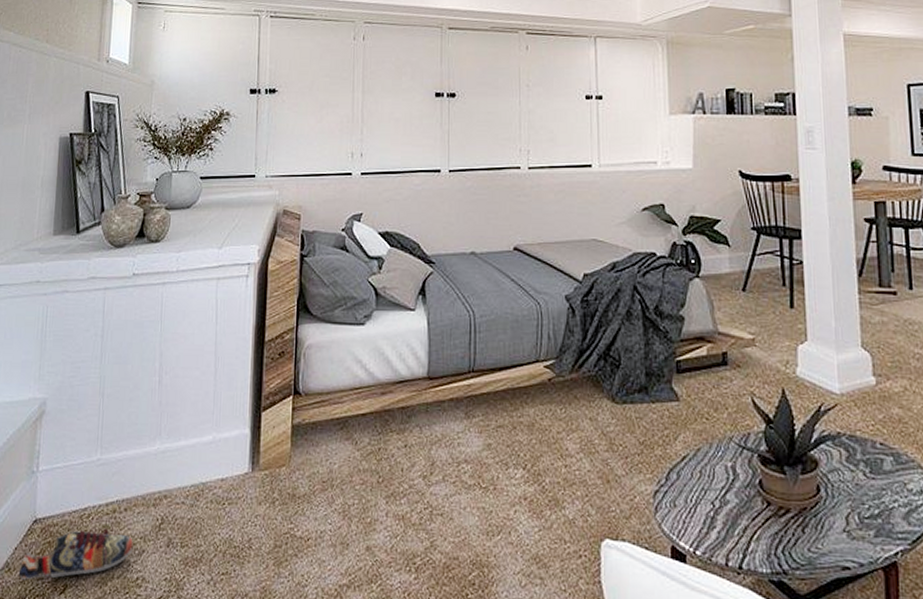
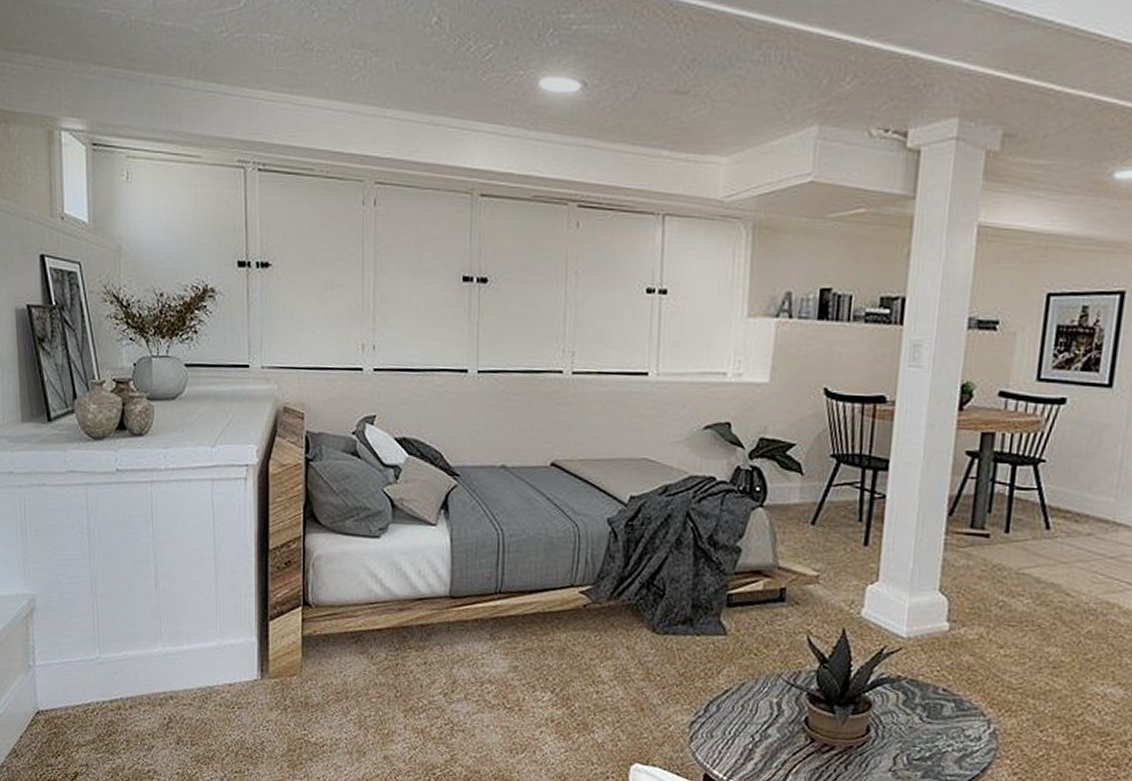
shoe: present [18,528,133,580] -> none [27,723,142,766]

